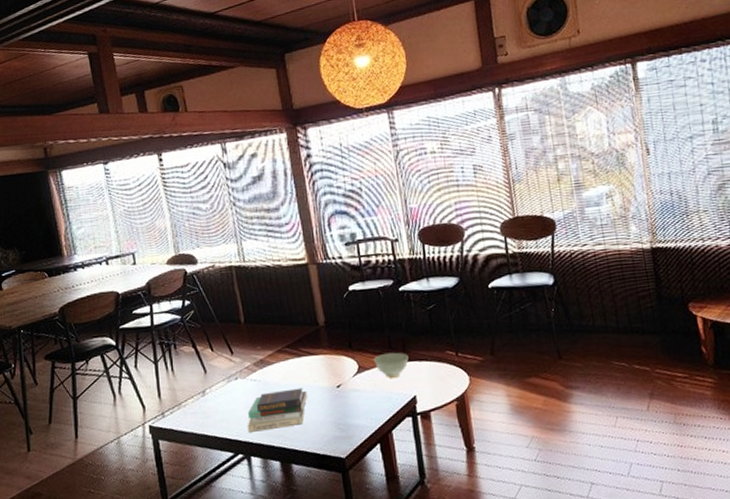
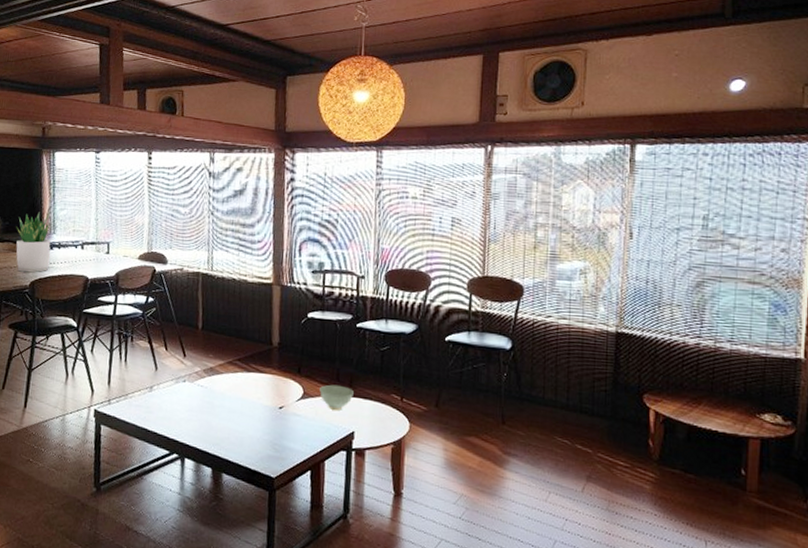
planter: none [34,233,76,300] -> present [16,212,51,273]
books: present [247,388,308,432] -> none [186,399,250,438]

